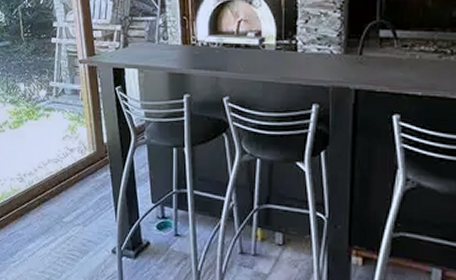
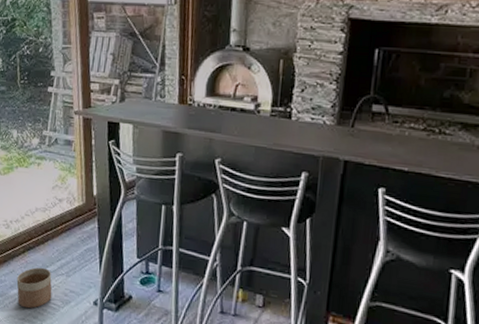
planter: none [34,218,70,261] -> present [16,267,52,309]

